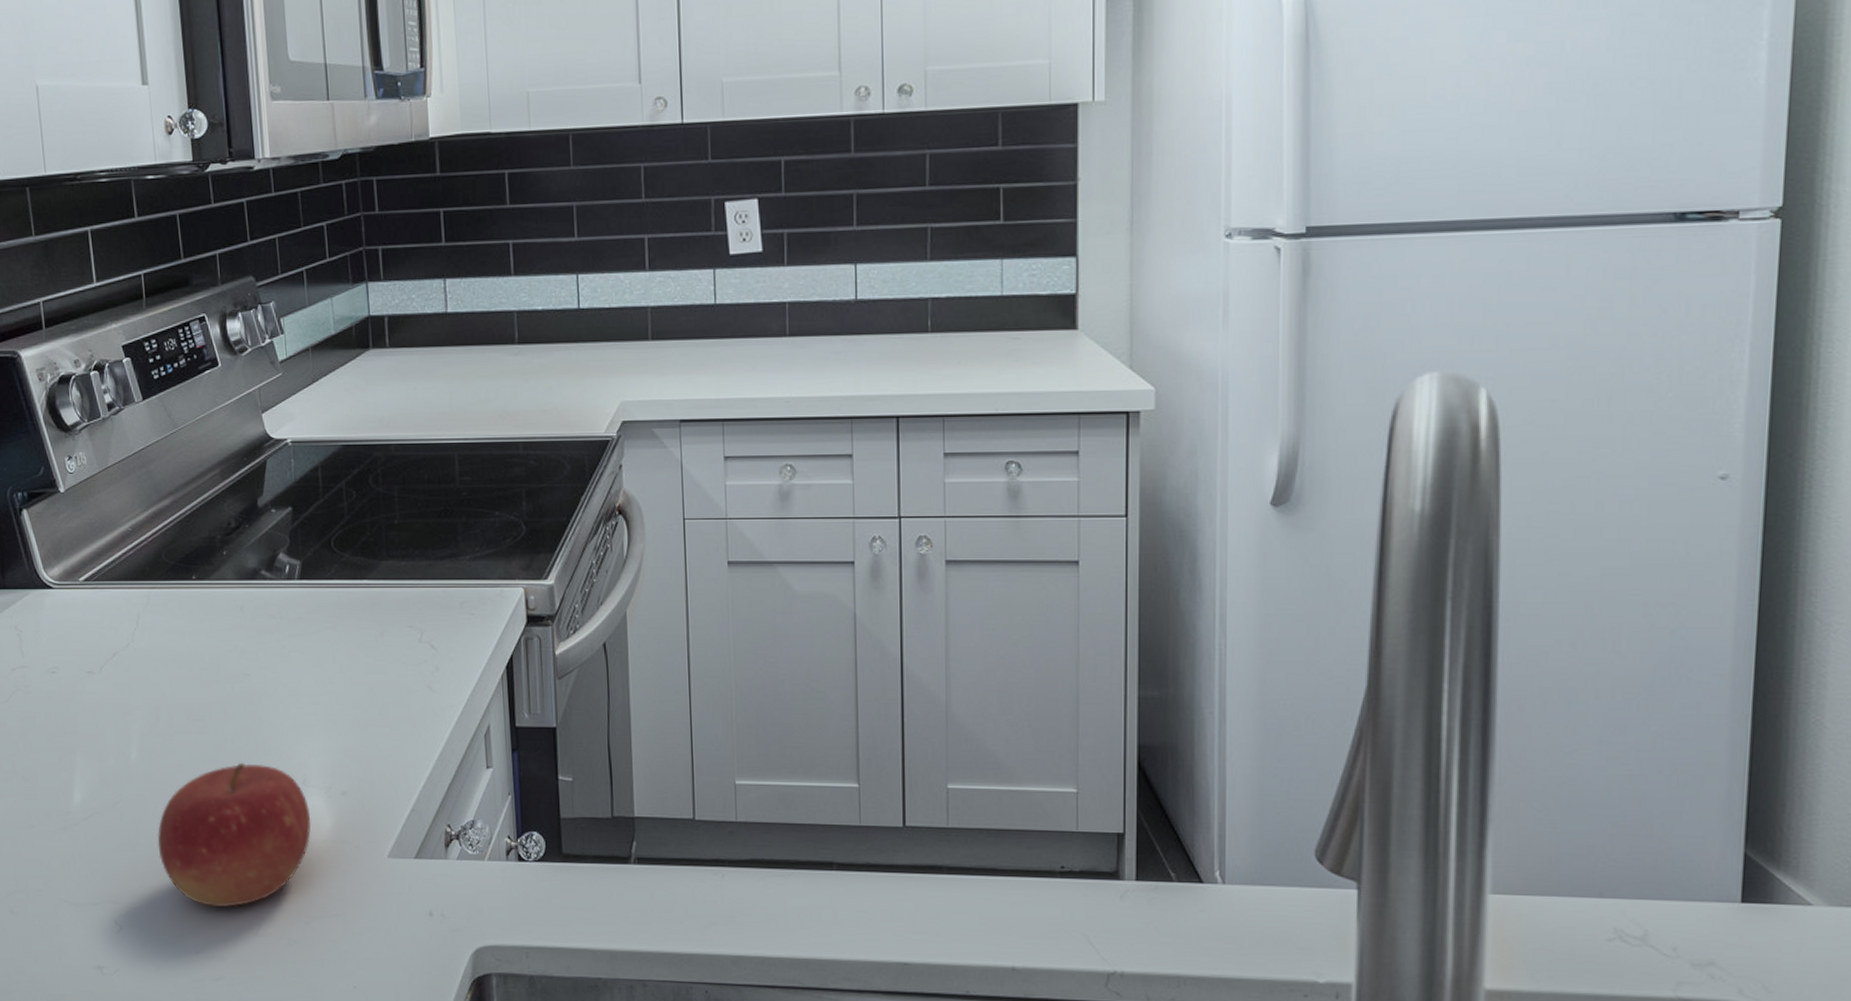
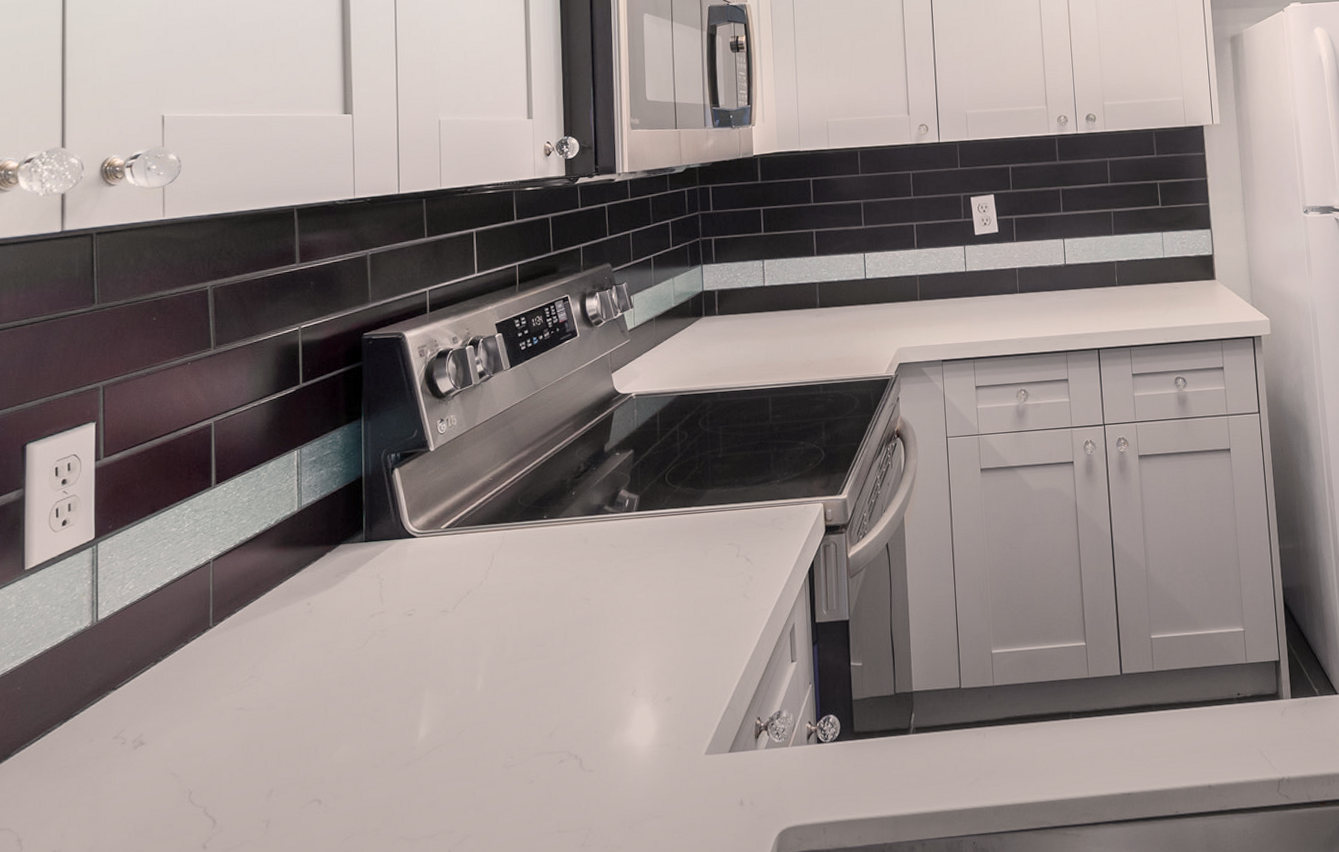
fruit: present [157,762,311,908] -> none [495,680,638,824]

